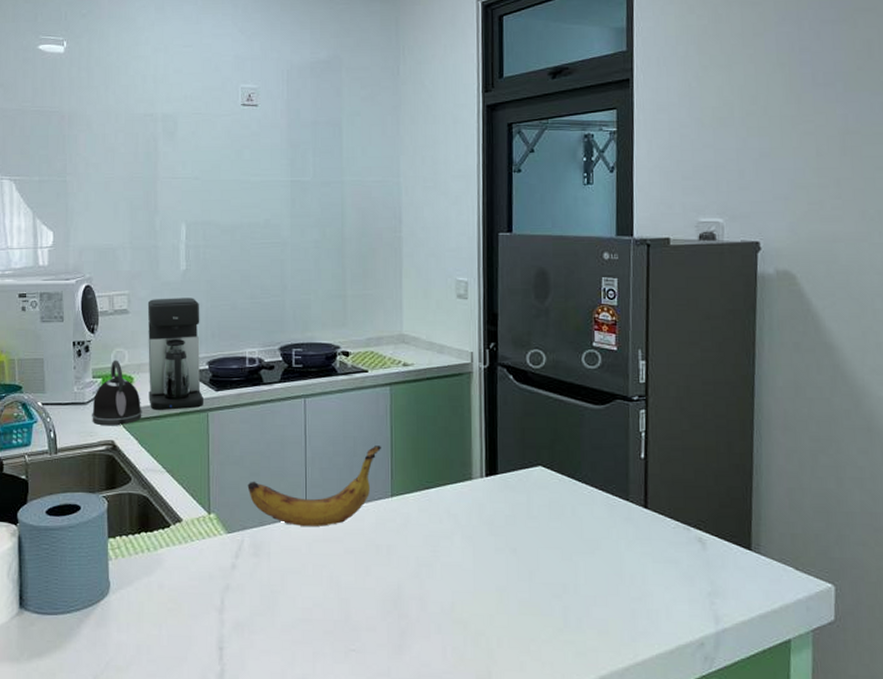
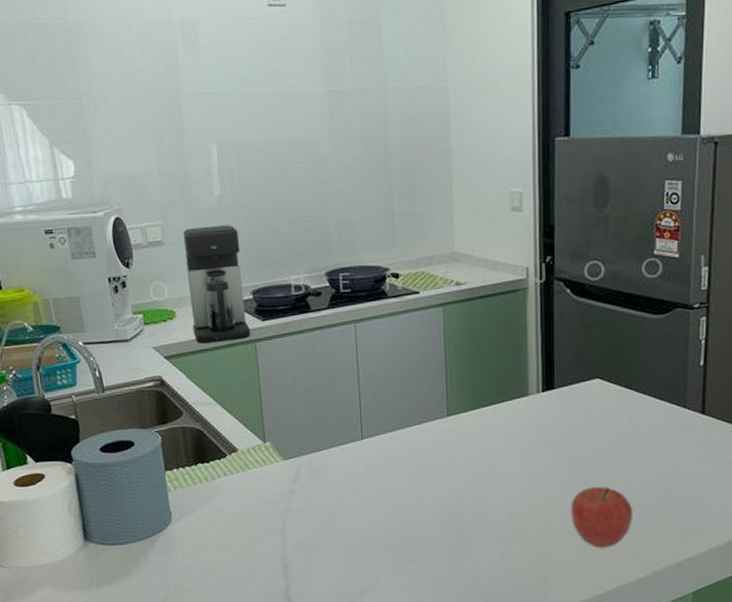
kettle: present [92,360,142,426] -> none [136,294,188,362]
banana: present [247,446,381,527] -> none [301,367,435,449]
fruit: none [514,579,578,646] -> present [570,487,634,548]

